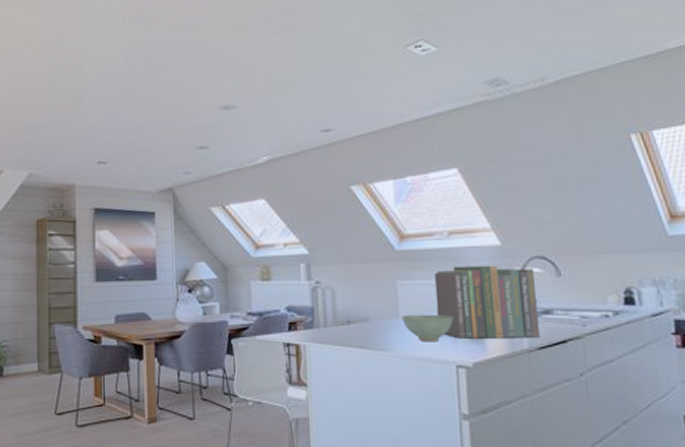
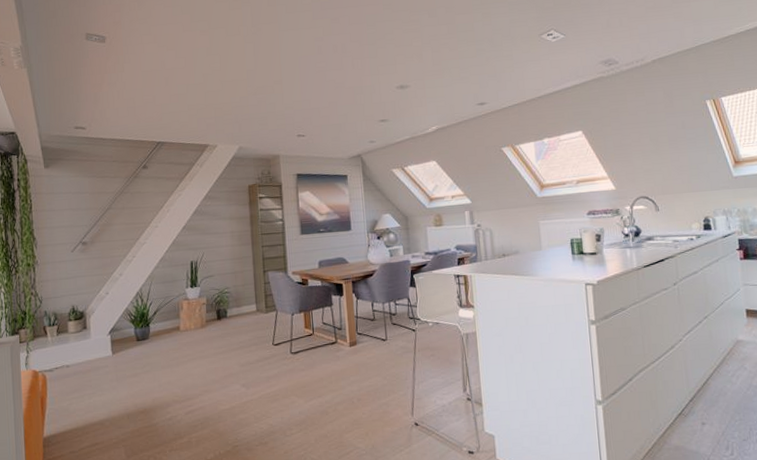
bowl: present [401,314,454,342] -> none [544,245,583,267]
books: present [434,265,541,339] -> none [567,205,645,263]

